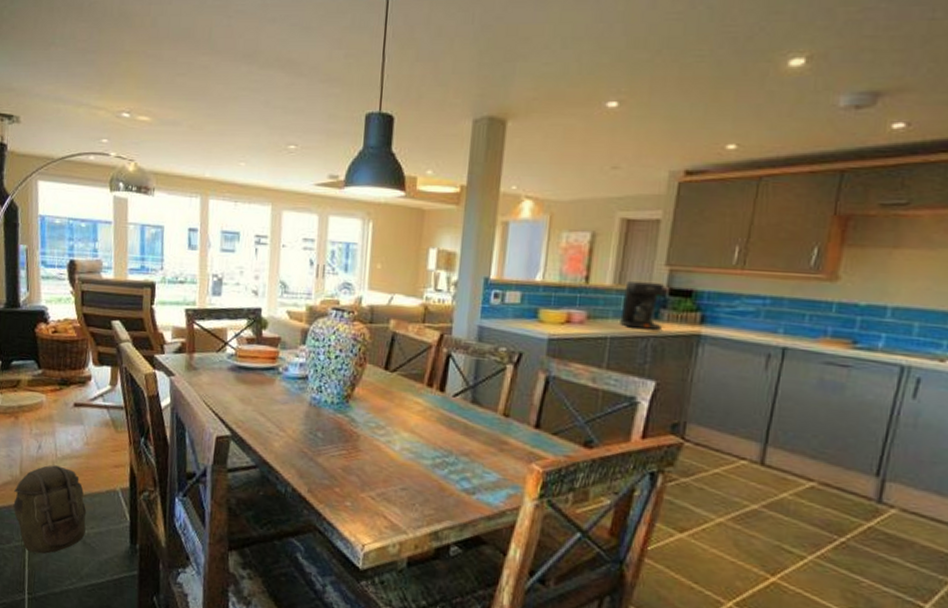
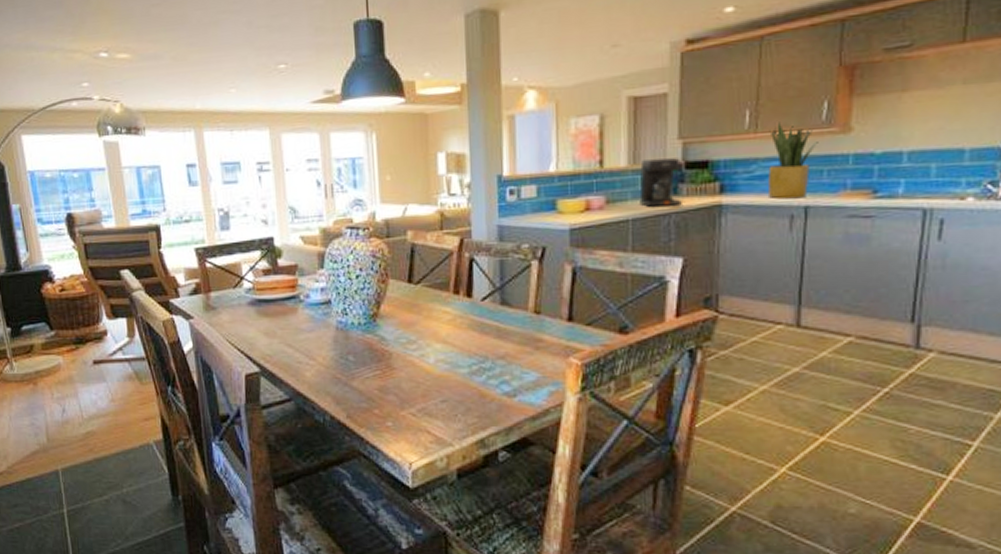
backpack: present [13,465,87,554] -> none [43,427,124,520]
planter: none [748,262,804,339] -> present [768,122,819,199]

